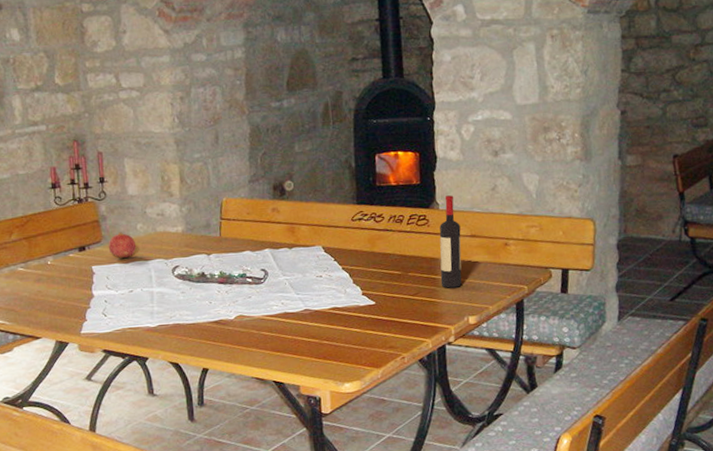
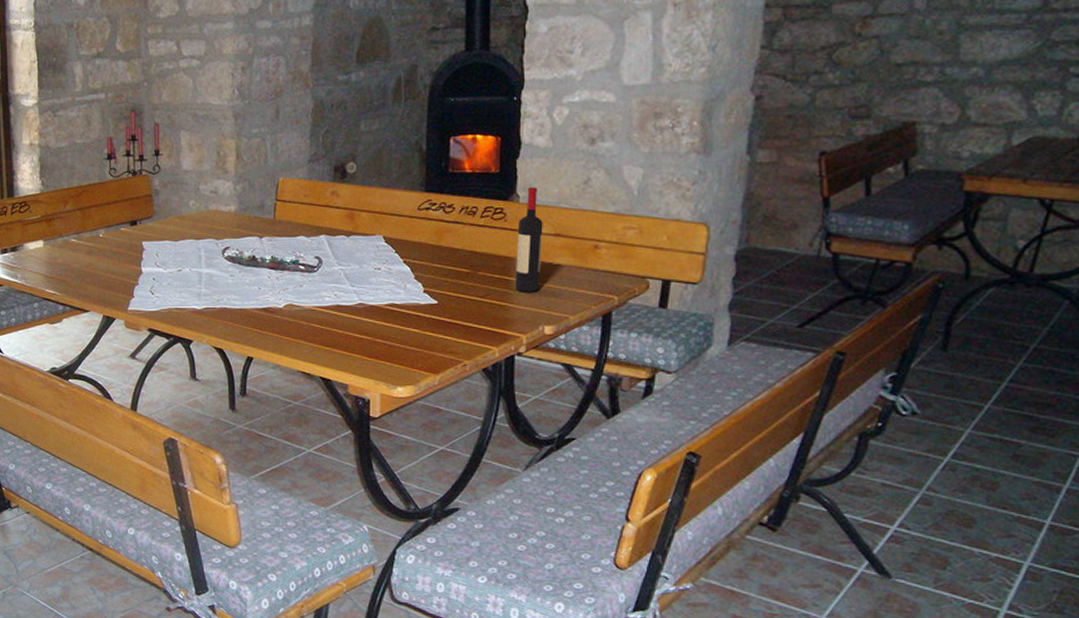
fruit: present [108,232,137,258] -> none [159,208,188,235]

